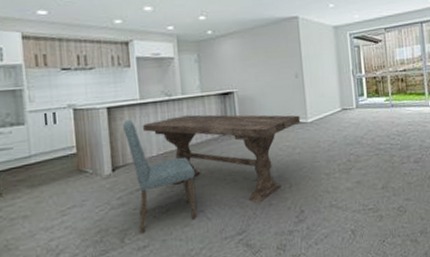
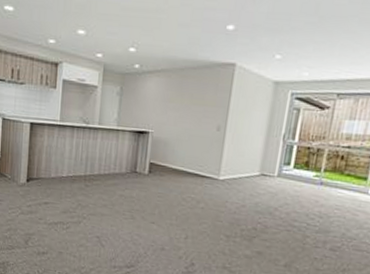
dining chair: present [123,120,197,234] -> none [41,138,97,242]
dining table: present [143,114,301,203] -> none [58,144,213,245]

